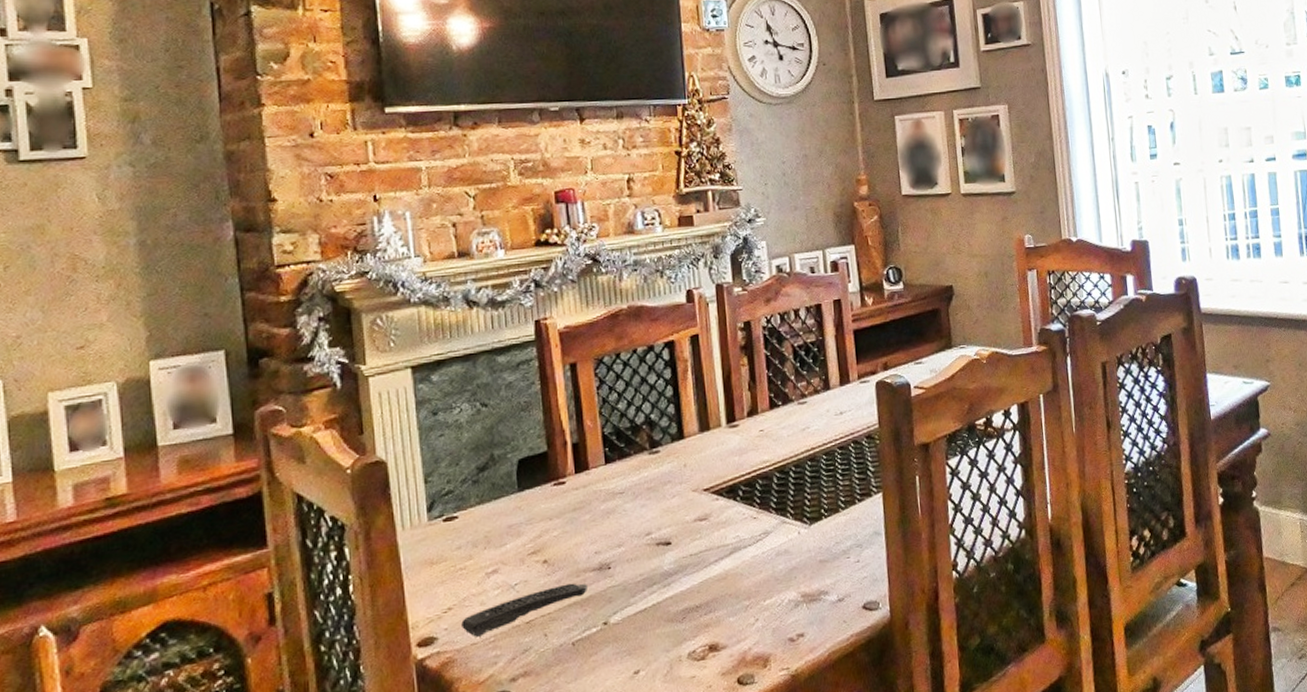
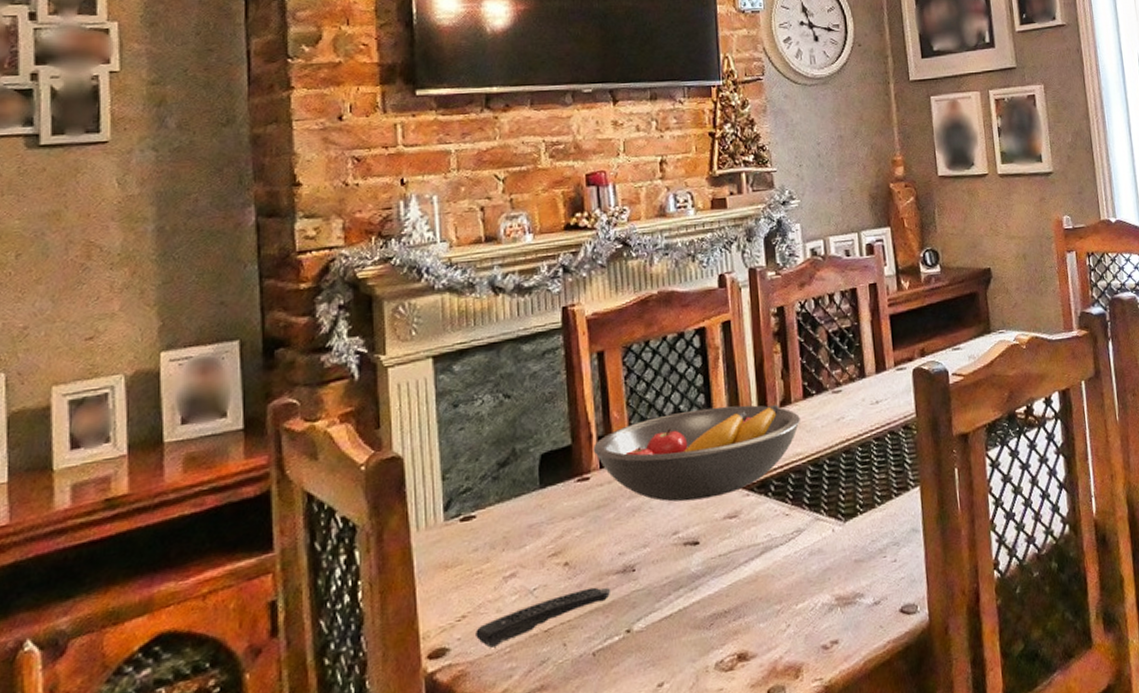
fruit bowl: none [568,414,768,505] -> present [593,404,801,502]

